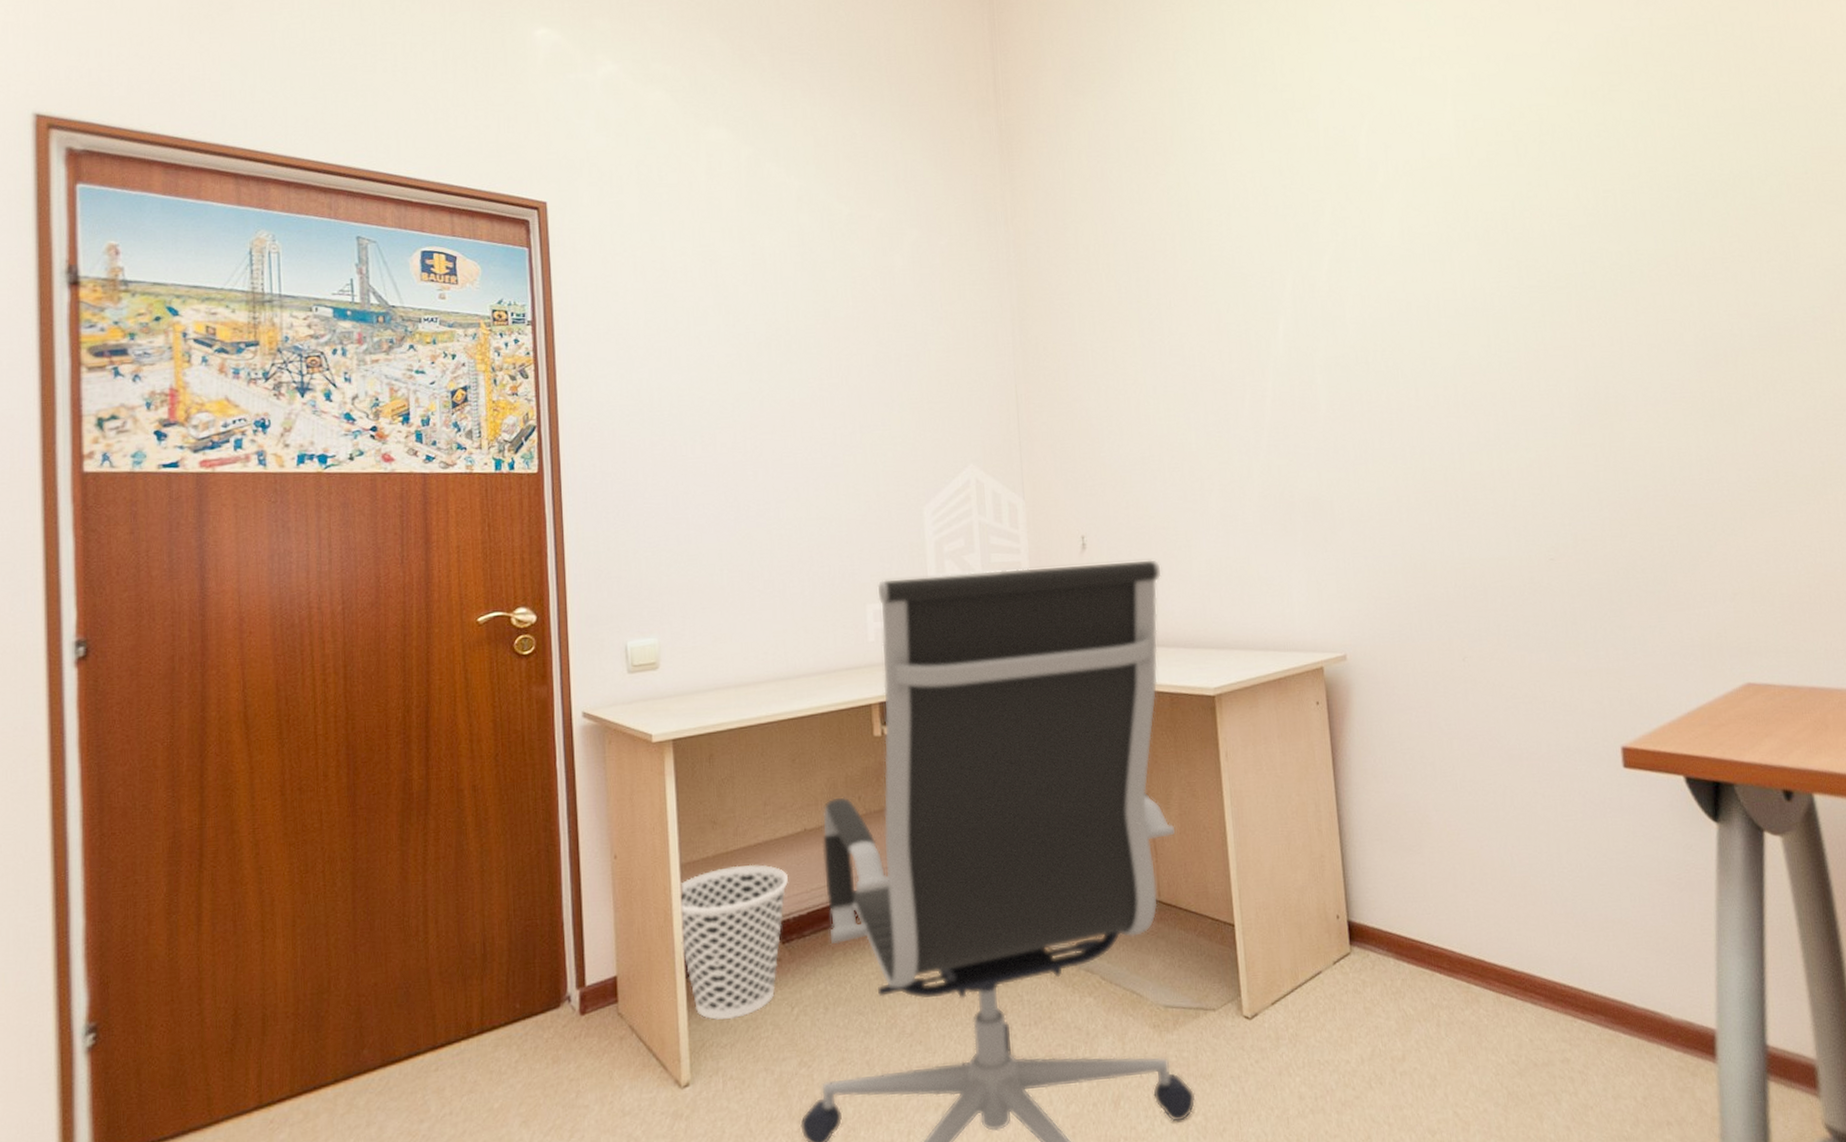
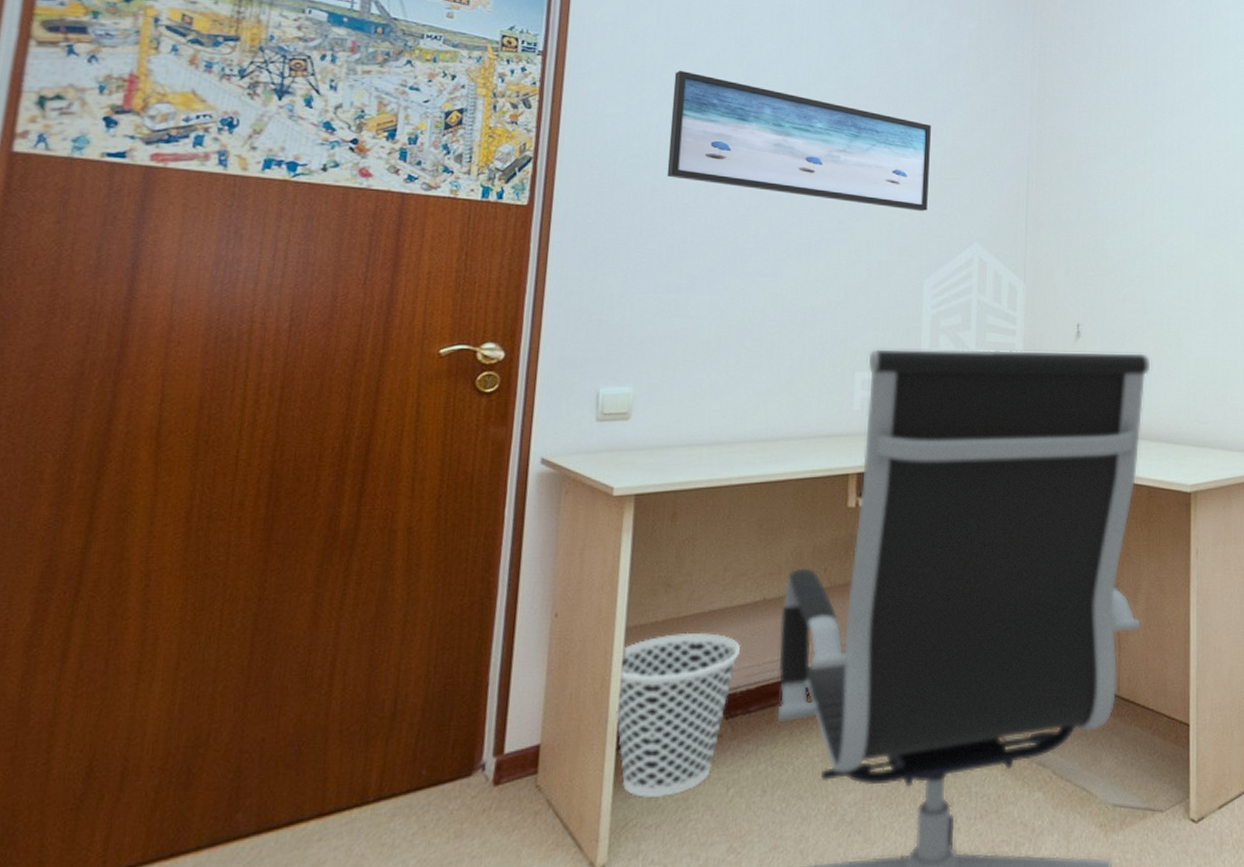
wall art: none [658,323,919,439] -> present [666,70,931,212]

